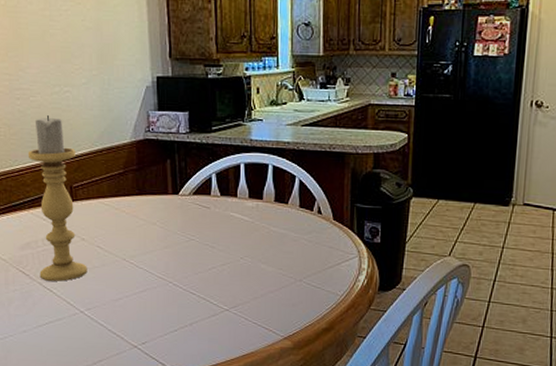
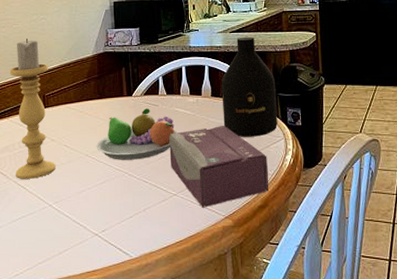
fruit bowl: none [135,210,231,269] -> present [96,108,177,160]
tissue box: none [222,235,337,327] -> present [169,125,268,208]
bottle: none [287,132,354,252] -> present [221,37,277,137]

